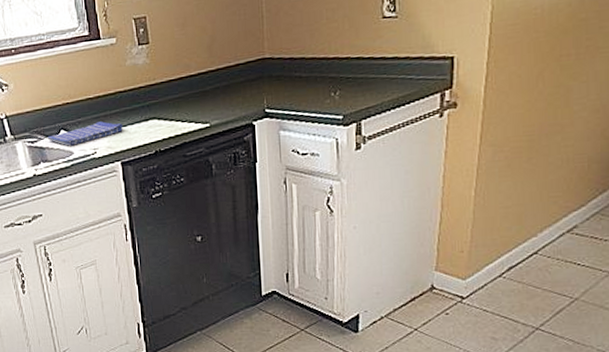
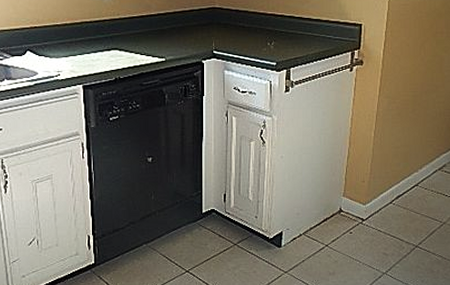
dish towel: present [47,121,123,146] -> none [13,47,86,67]

